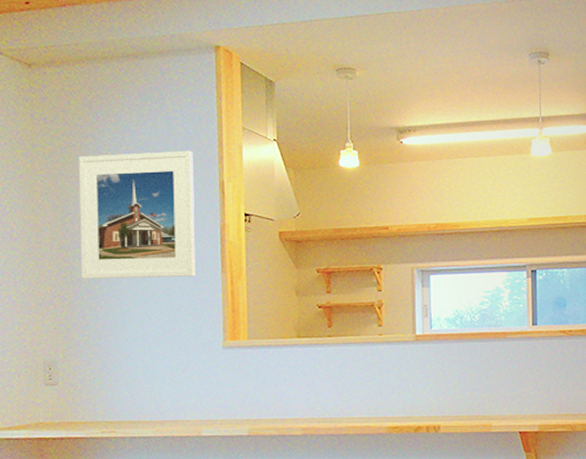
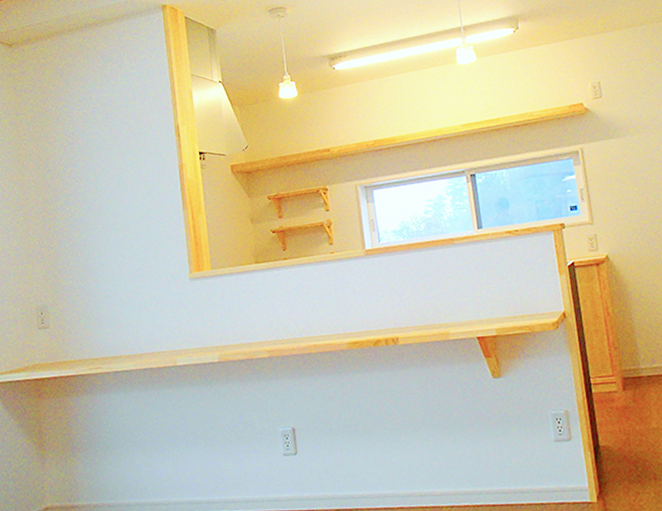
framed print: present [79,150,196,279] -> none [55,101,161,228]

